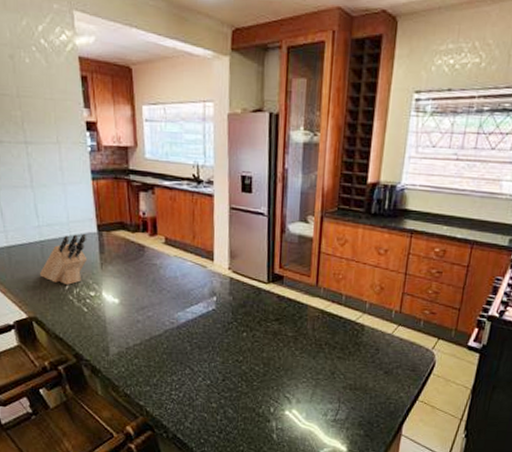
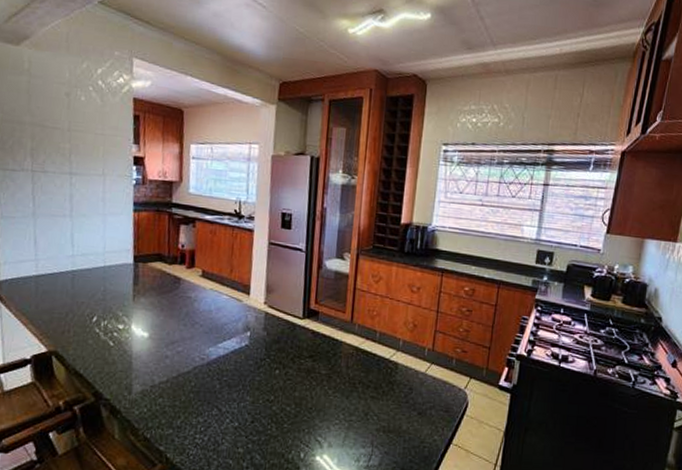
knife block: present [39,233,88,285] -> none [66,264,121,317]

